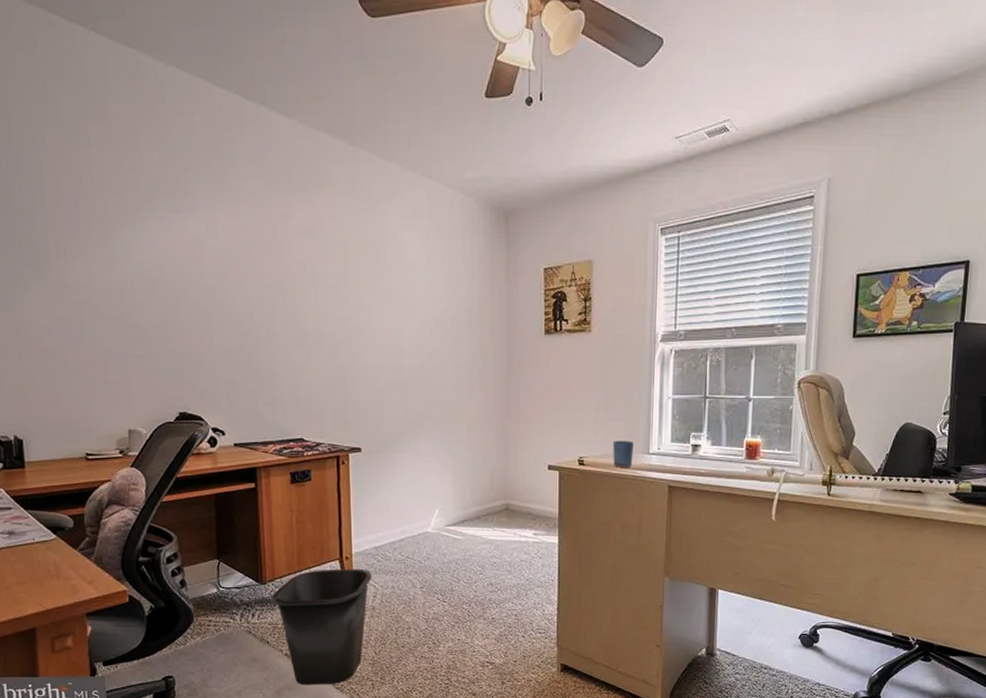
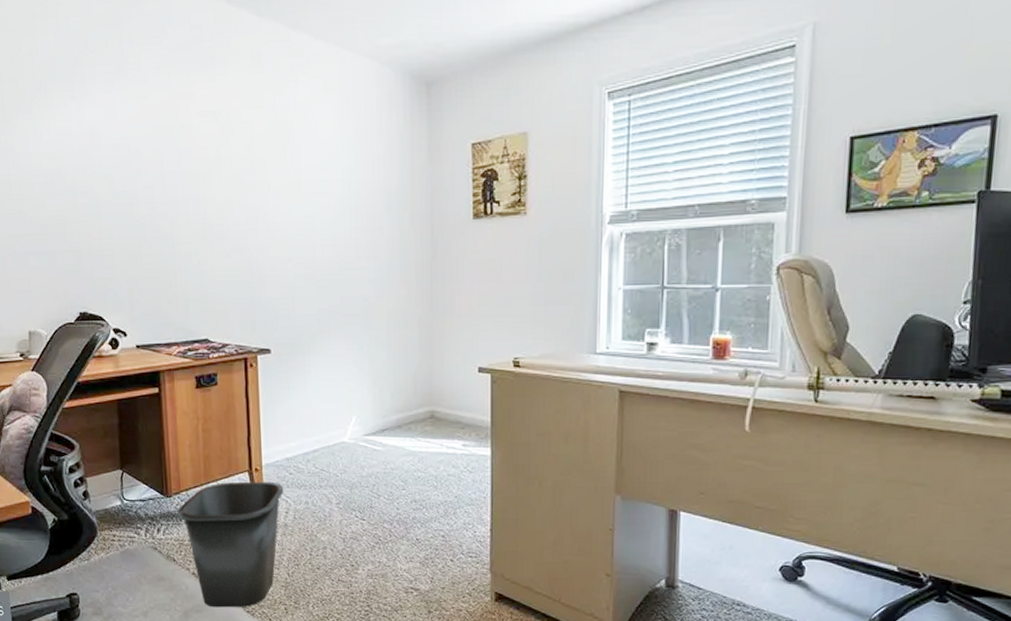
mug: present [613,441,634,468] -> none [553,339,577,370]

